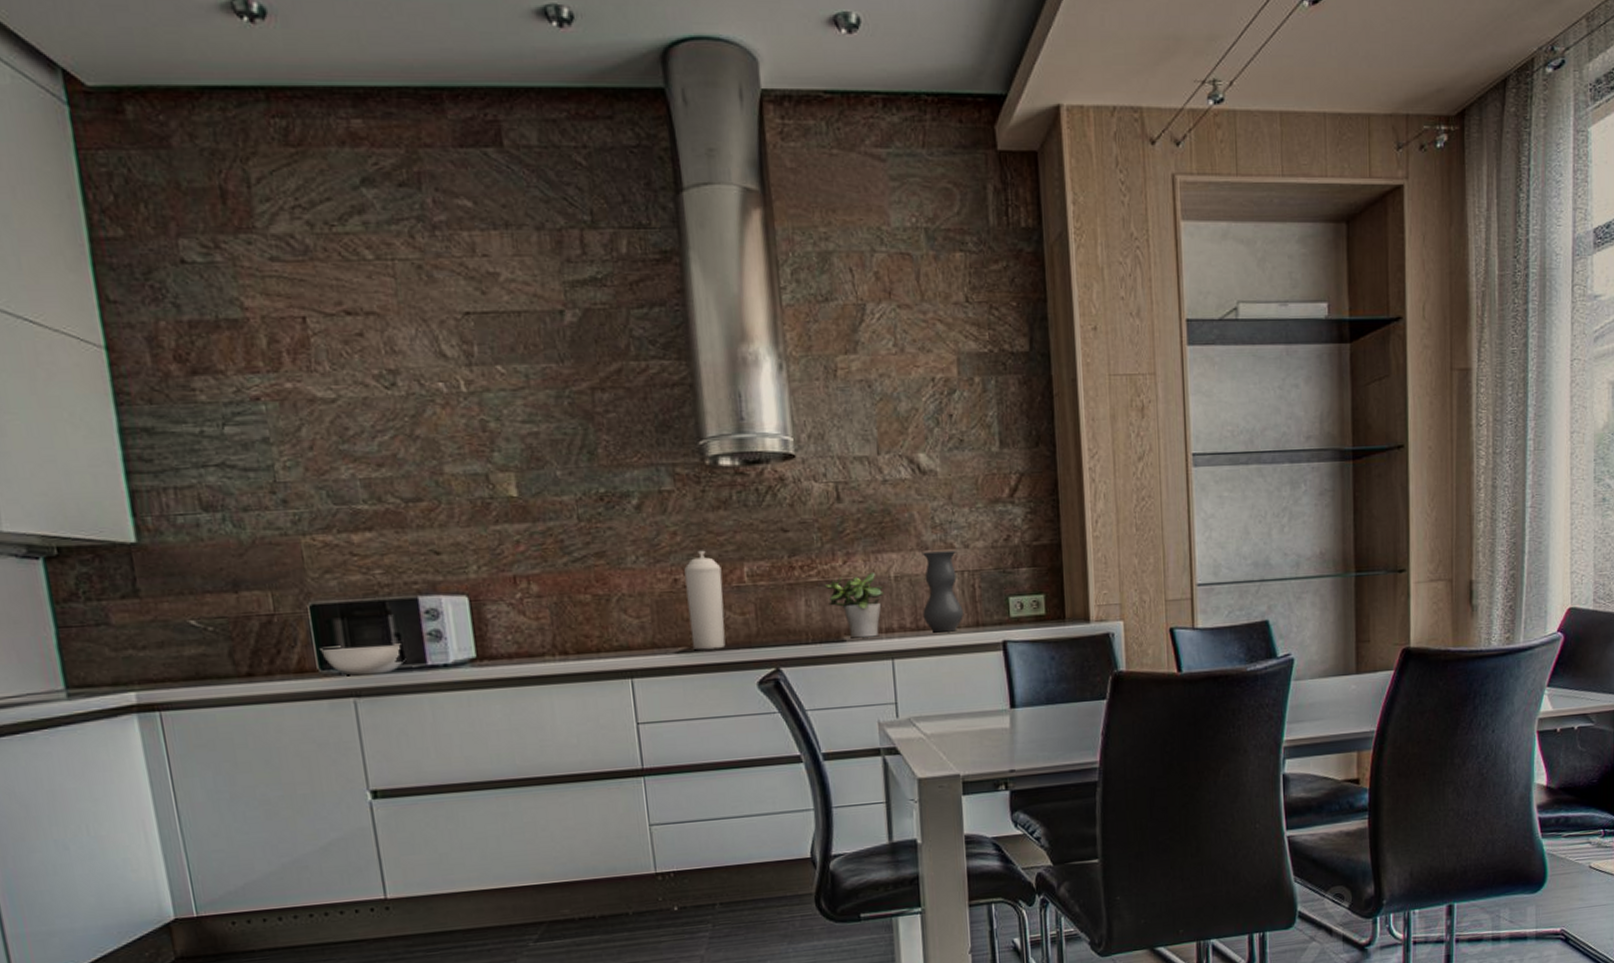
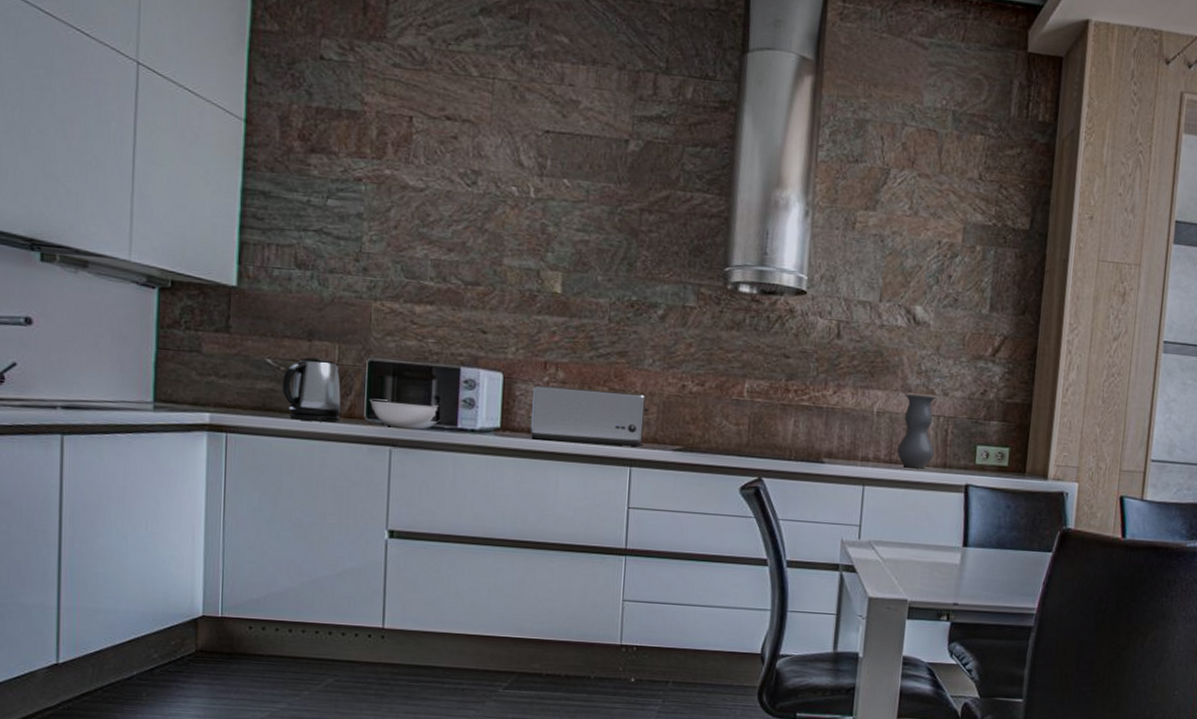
kettle: none [212,610,291,684] -> present [282,357,341,422]
toaster: none [505,596,642,665] -> present [530,384,650,447]
canister: present [684,550,726,651] -> none [688,363,726,453]
potted plant: present [824,573,884,638] -> none [813,404,866,463]

